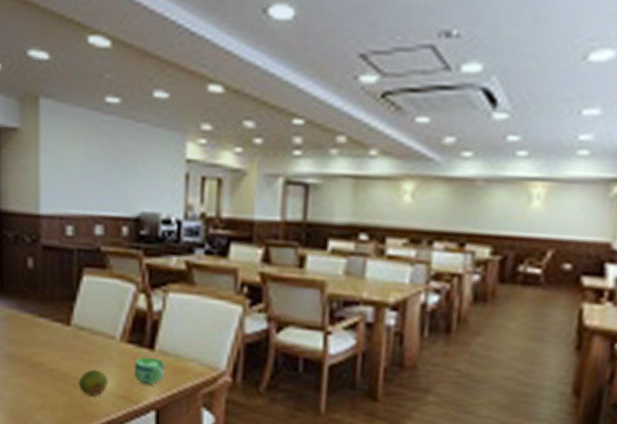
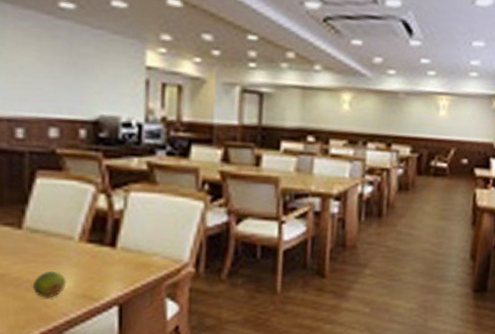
cup: present [134,357,165,385] -> none [95,255,128,282]

